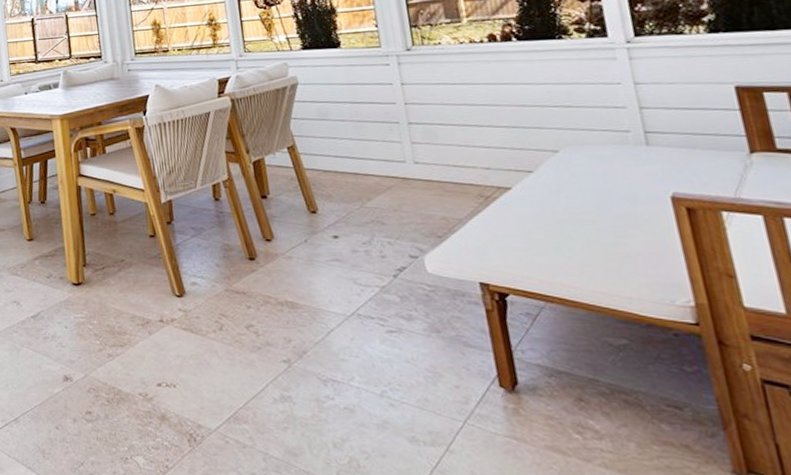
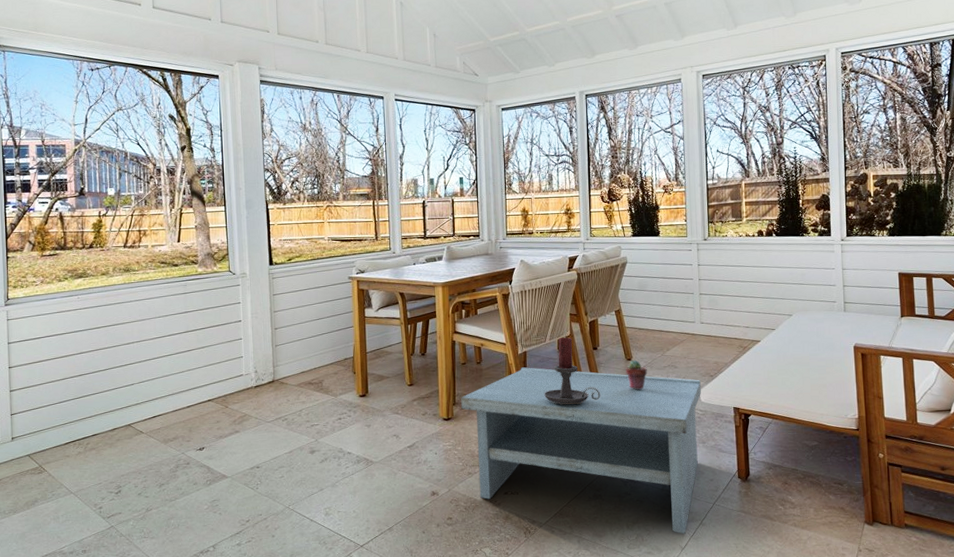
coffee table: none [92,220,433,464] -> present [461,367,701,535]
candle holder: none [200,181,278,270] -> present [544,337,600,404]
potted succulent: none [310,213,342,254] -> present [626,360,647,390]

